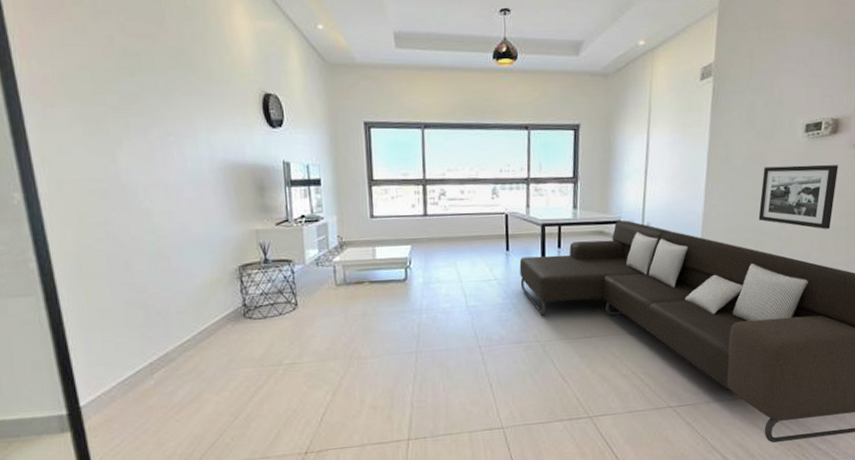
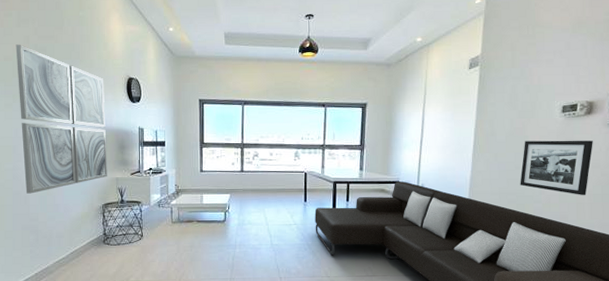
wall art: none [93,46,243,257] -> present [16,44,107,194]

